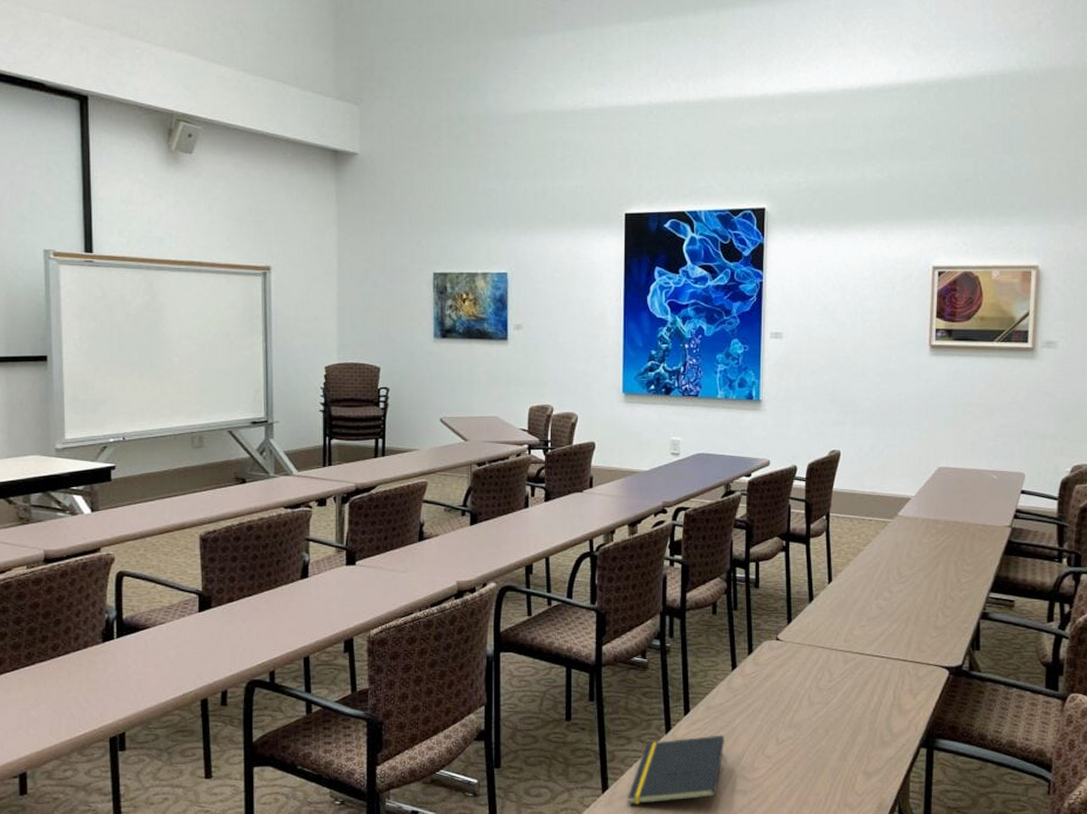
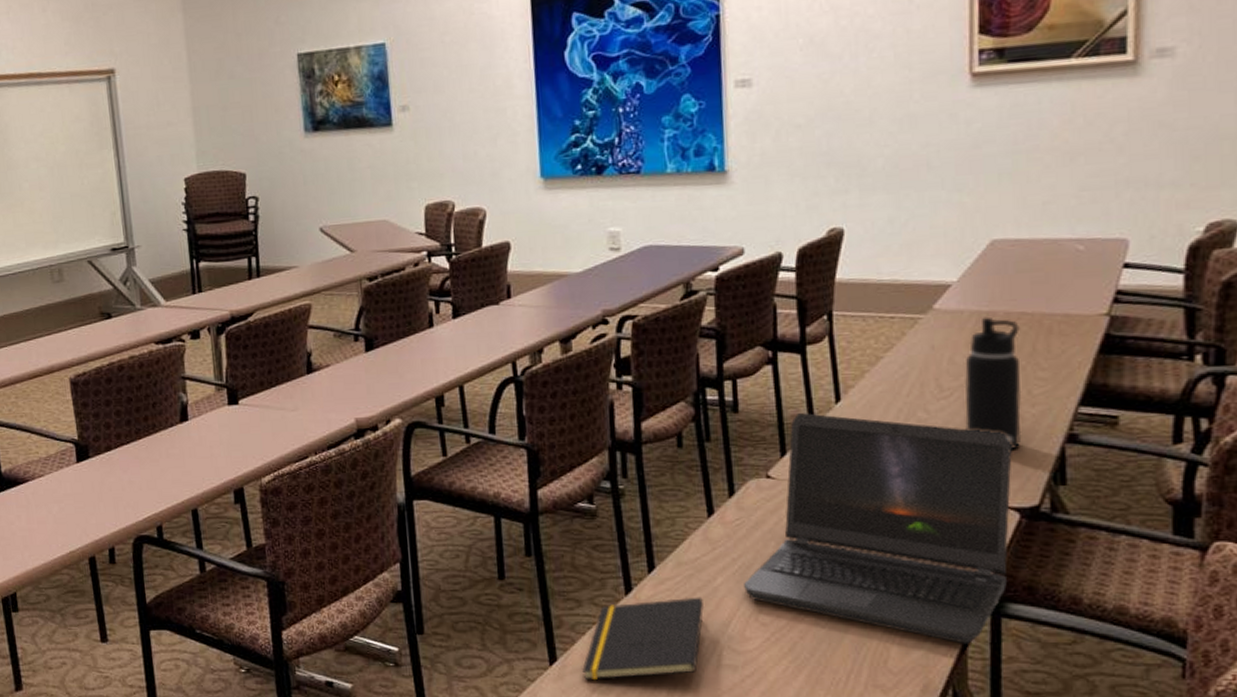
laptop computer: none [755,590,945,771] -> present [744,413,1012,644]
water bottle: none [916,523,954,624] -> present [964,316,1022,450]

